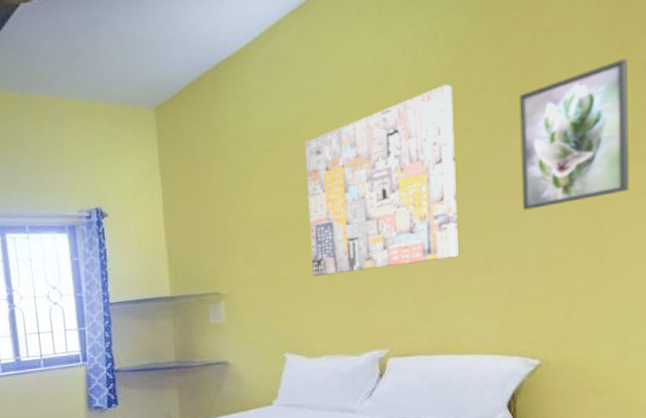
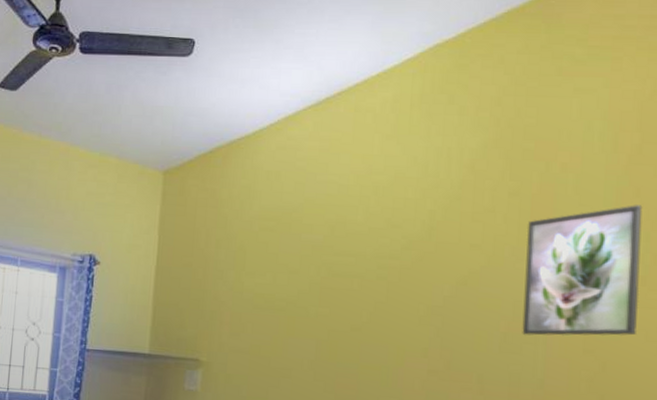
wall art: present [305,84,459,276] -> none [297,198,461,370]

